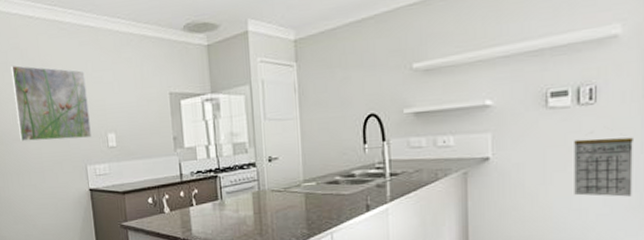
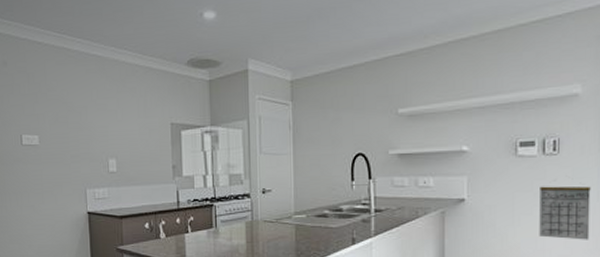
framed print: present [10,65,92,142] -> none [16,88,93,163]

